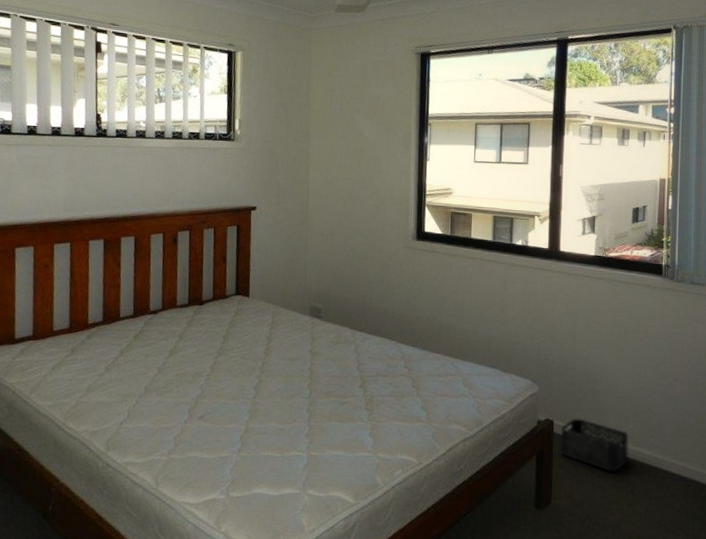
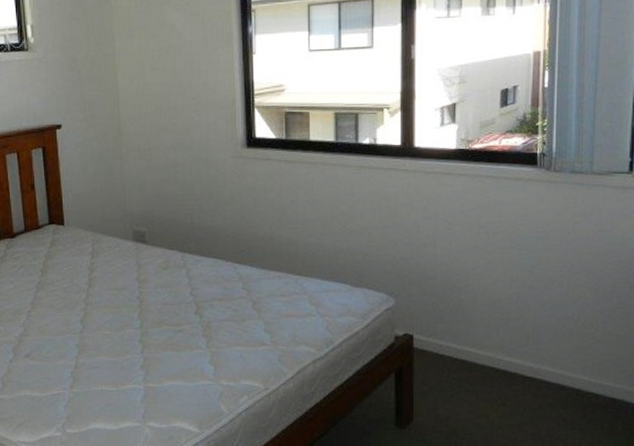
storage bin: present [560,418,629,472] -> none [421,331,500,385]

